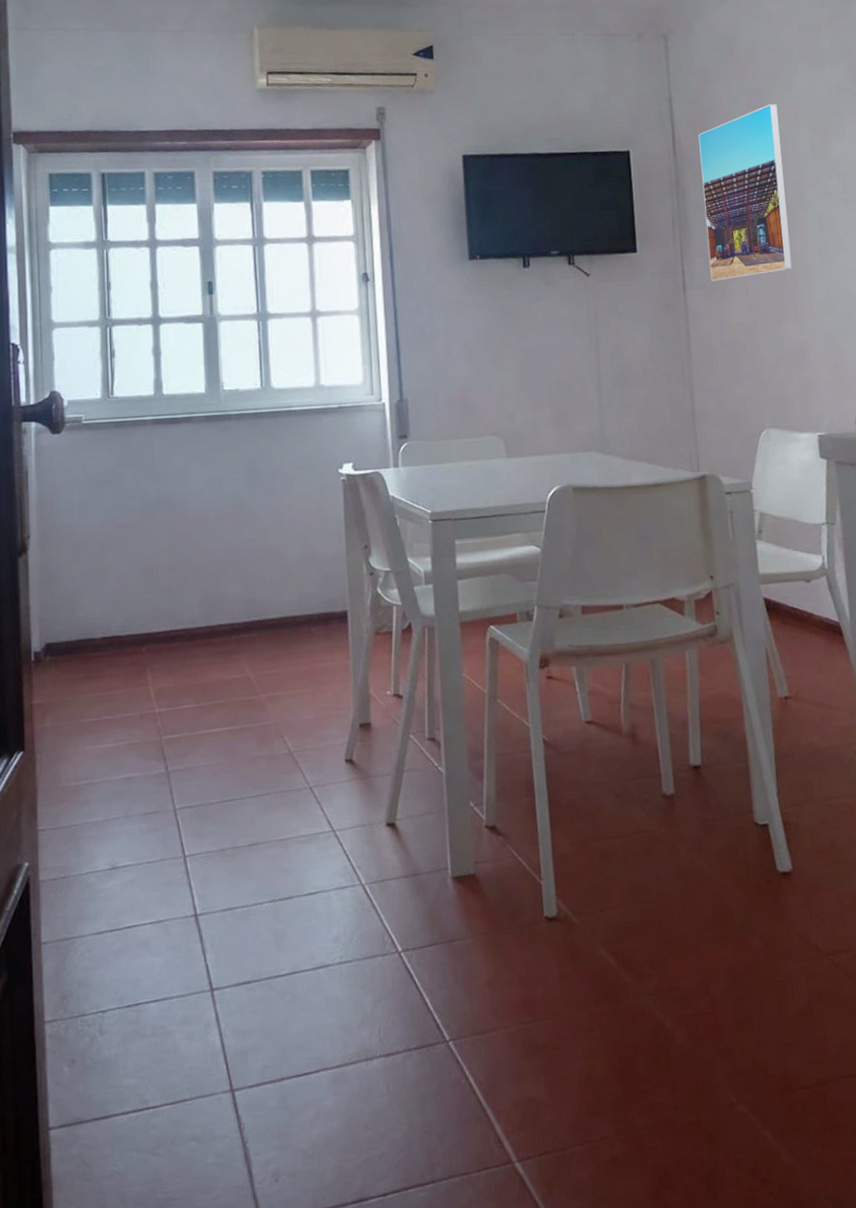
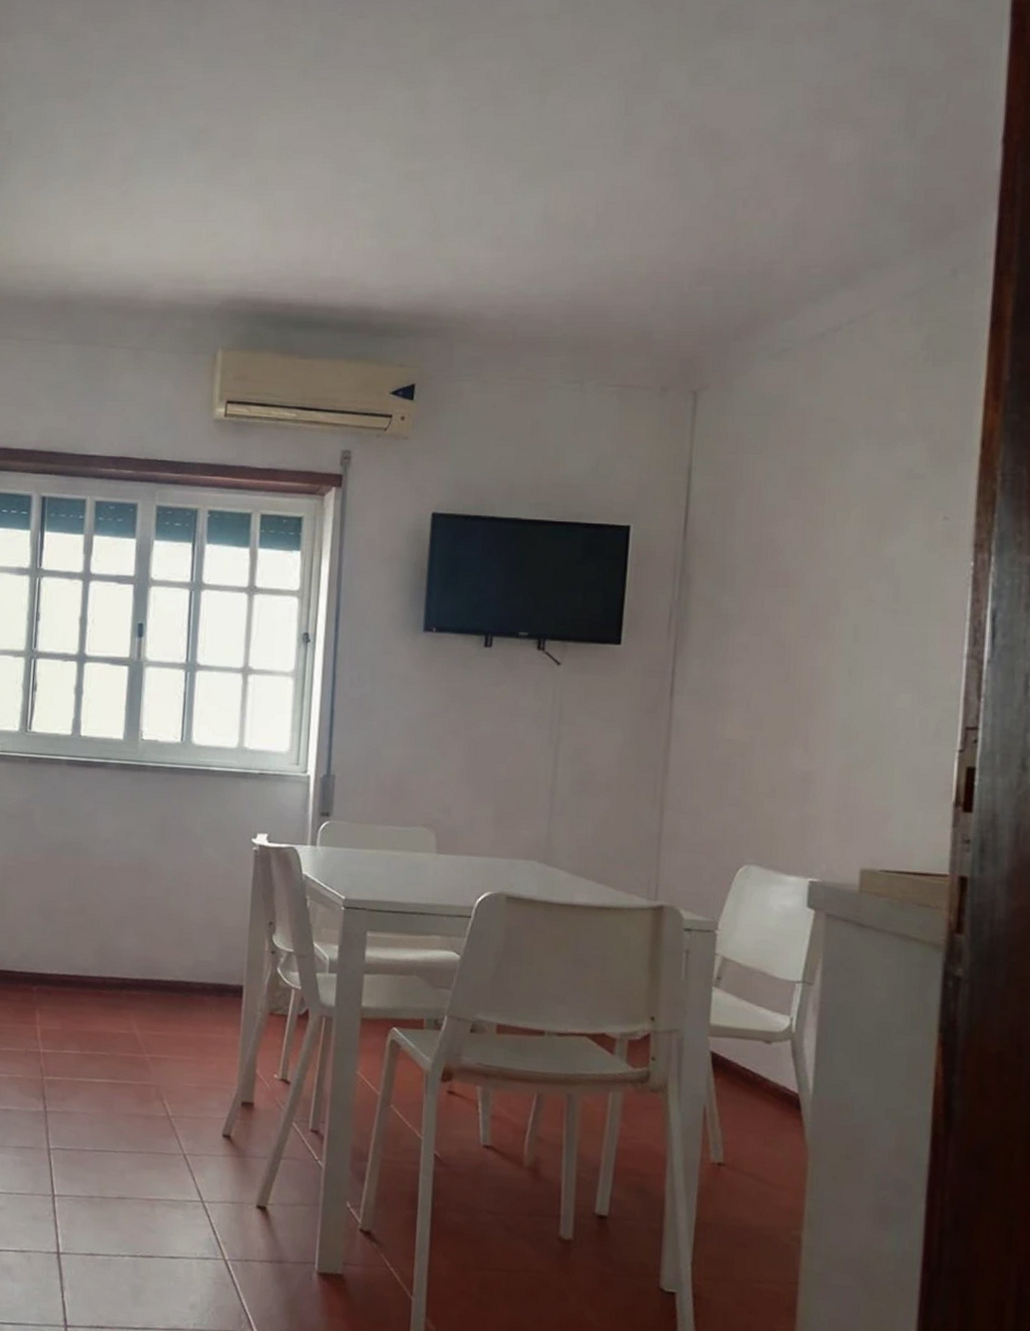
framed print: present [698,103,793,281] -> none [705,485,826,689]

